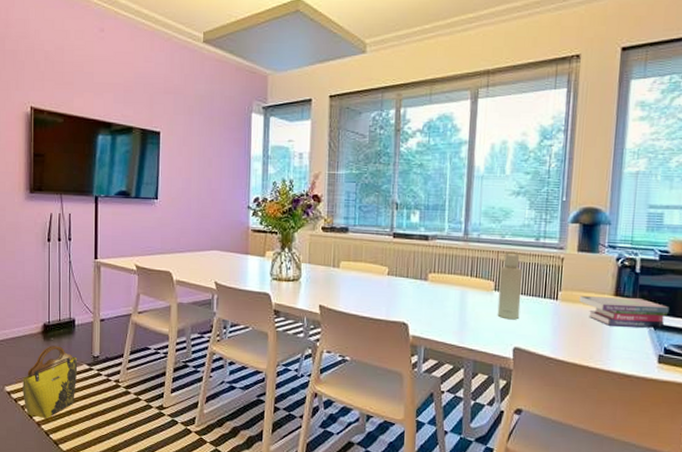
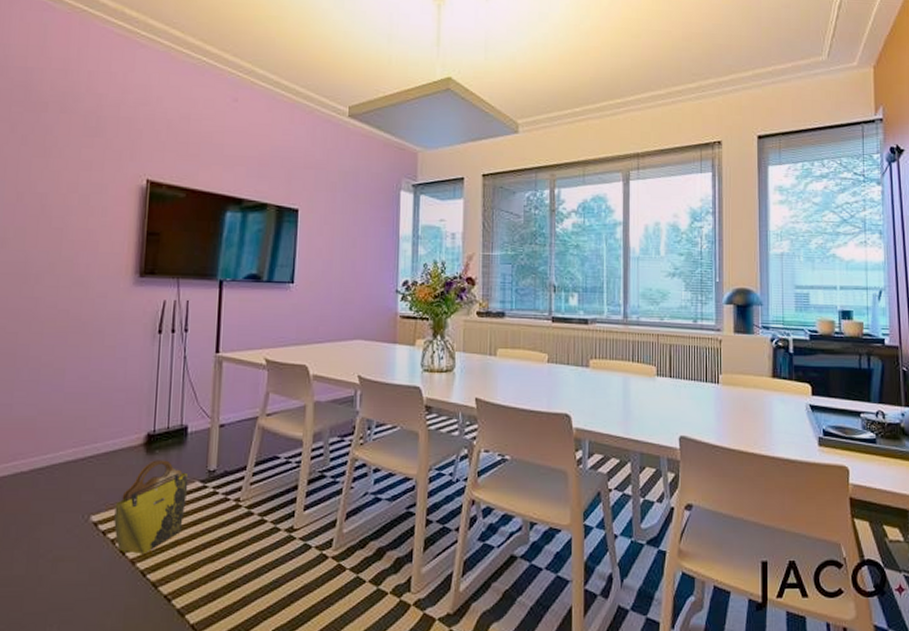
bottle: present [497,250,522,320] -> none [661,333,683,407]
books: present [579,296,669,328] -> none [739,379,823,410]

